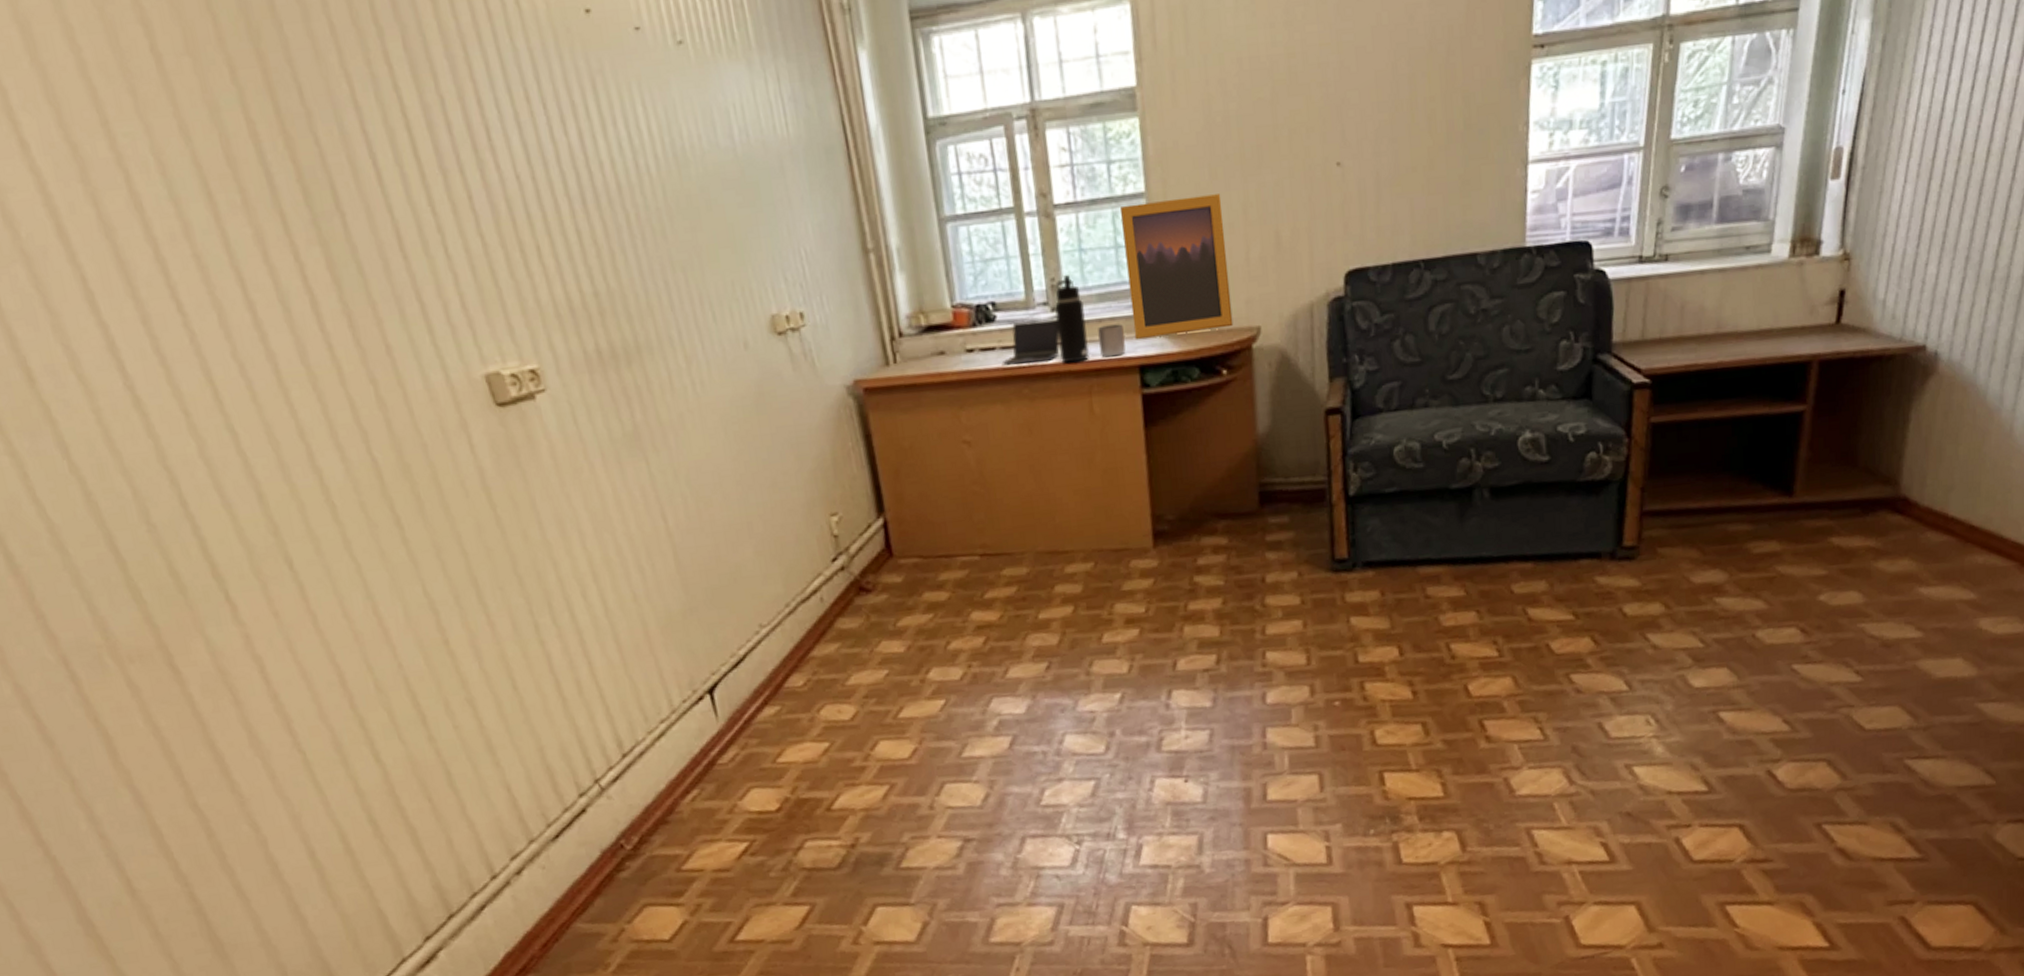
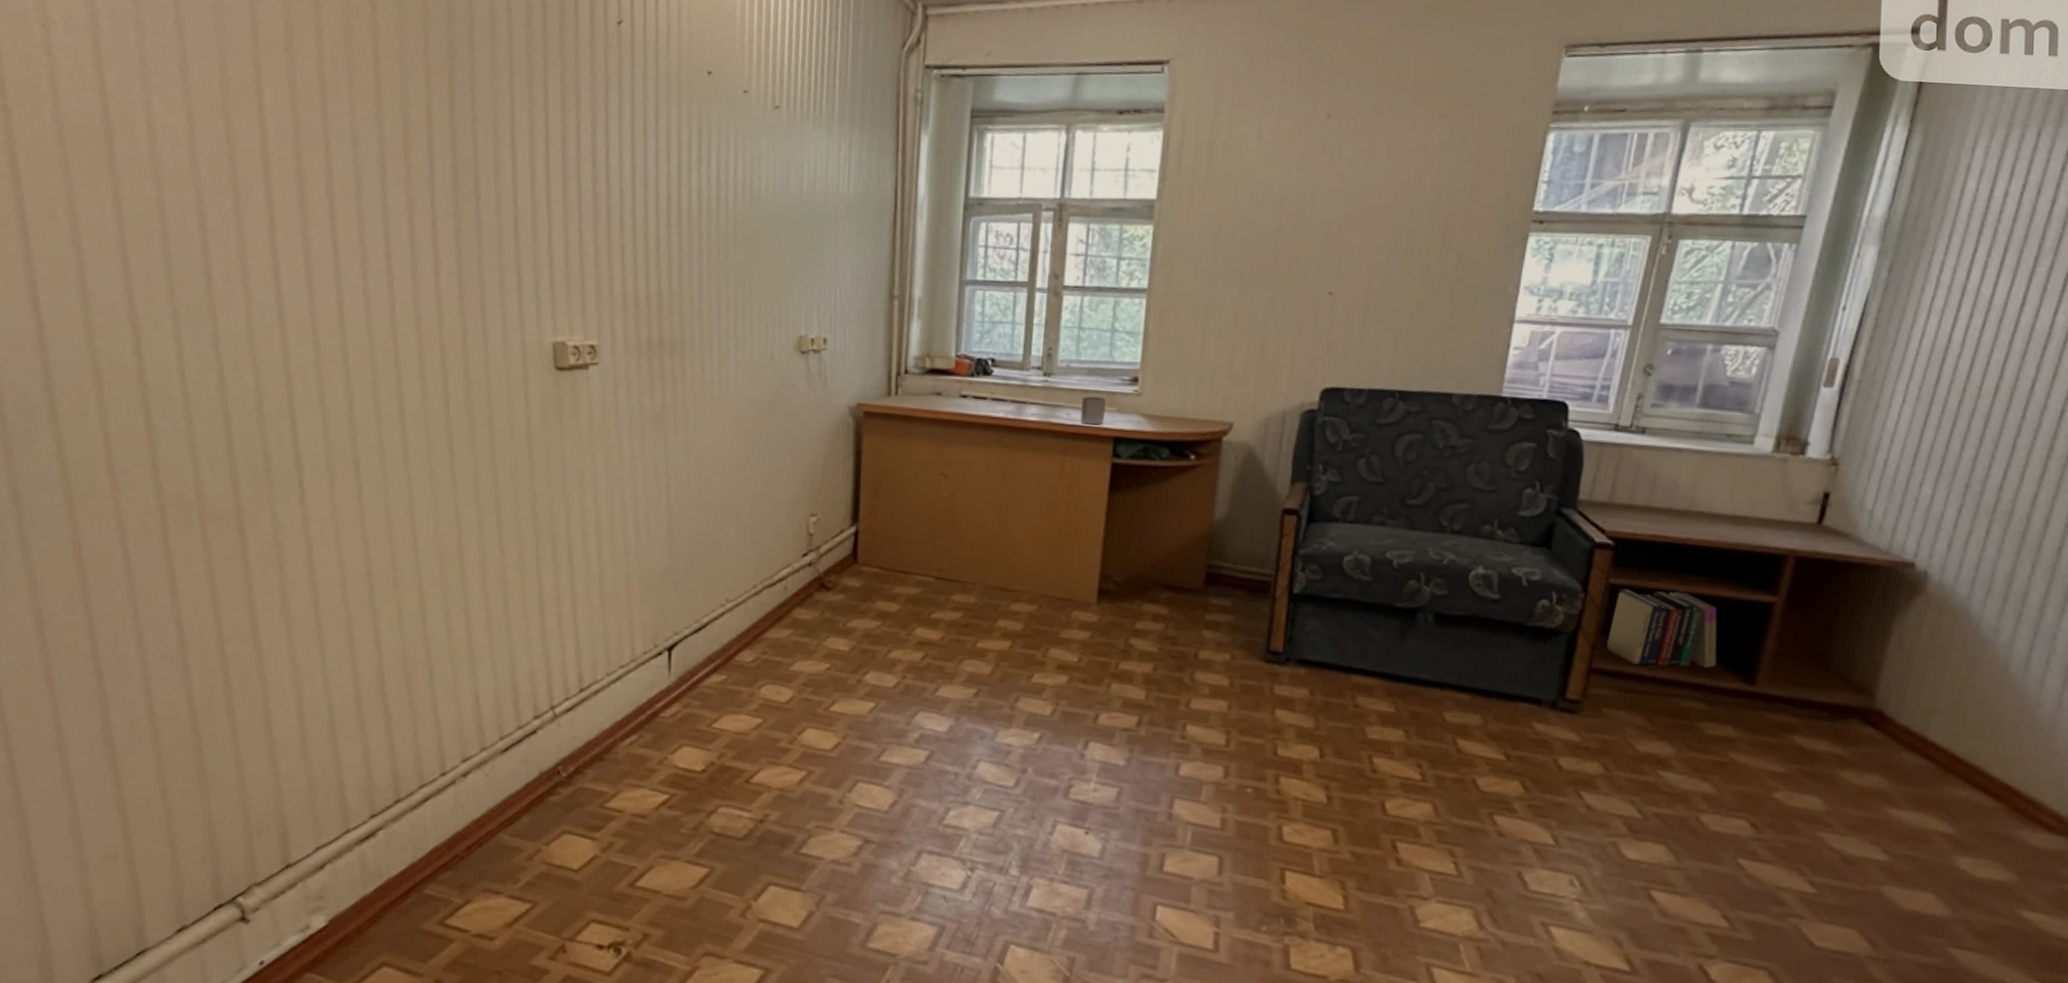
laptop computer: present [1001,318,1060,365] -> none [990,379,1048,418]
water bottle: present [1054,275,1090,363] -> none [1042,347,1073,424]
picture frame: present [1119,194,1234,339] -> none [1114,296,1216,419]
books: none [1654,416,1757,501] -> present [1605,588,1717,668]

